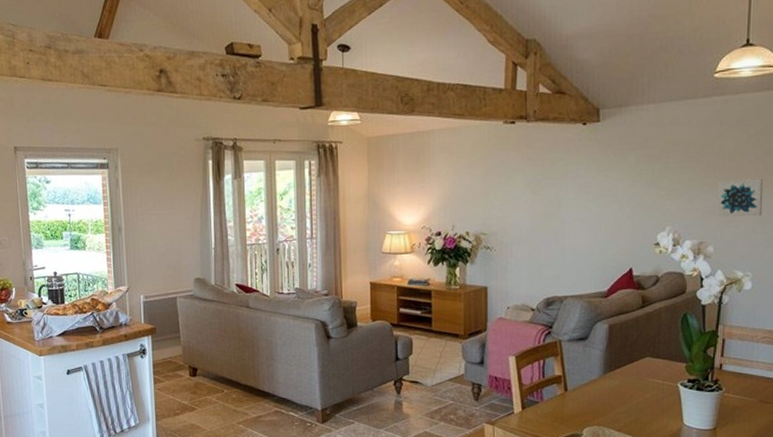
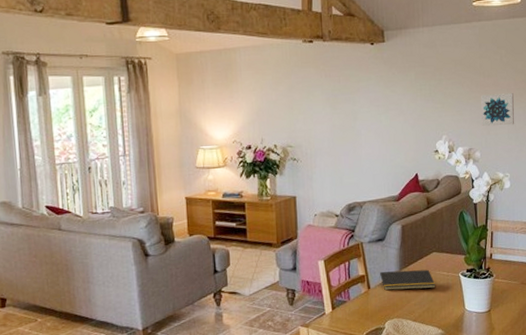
notepad: none [578,373,648,397] -> present [379,269,436,291]

